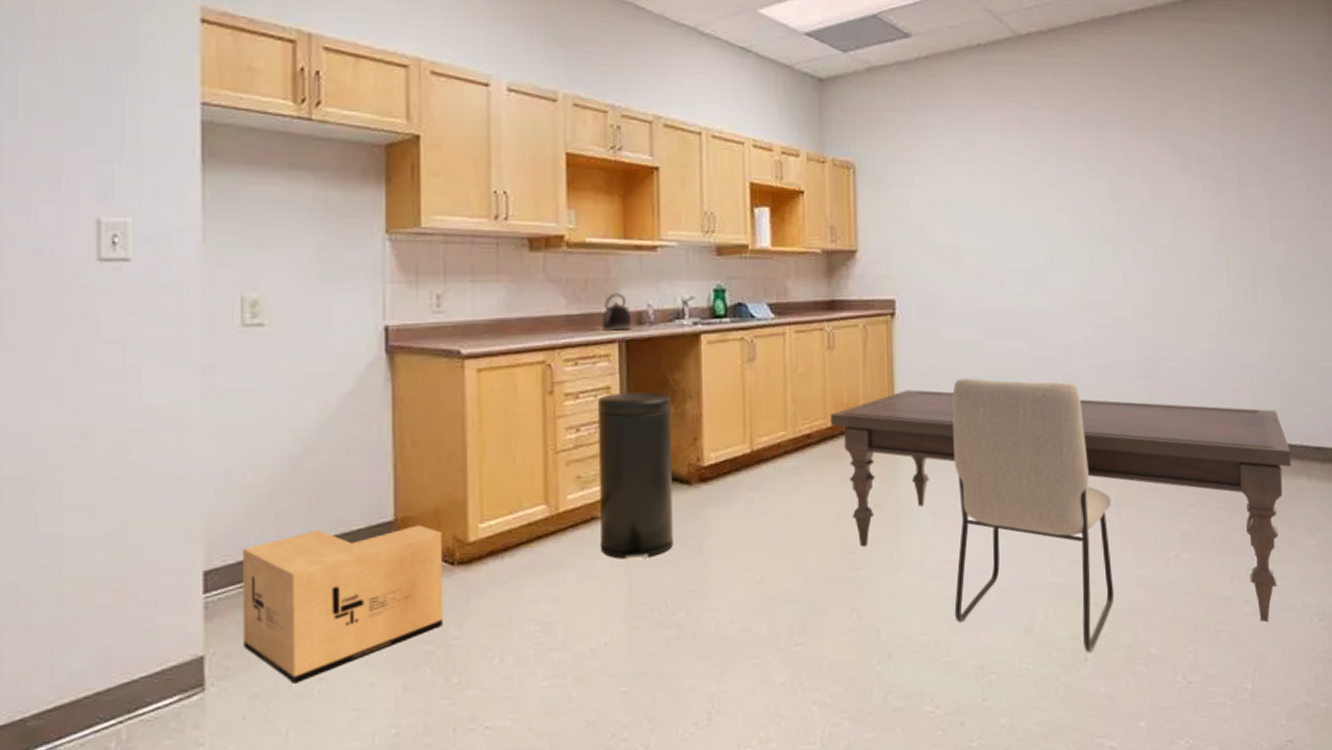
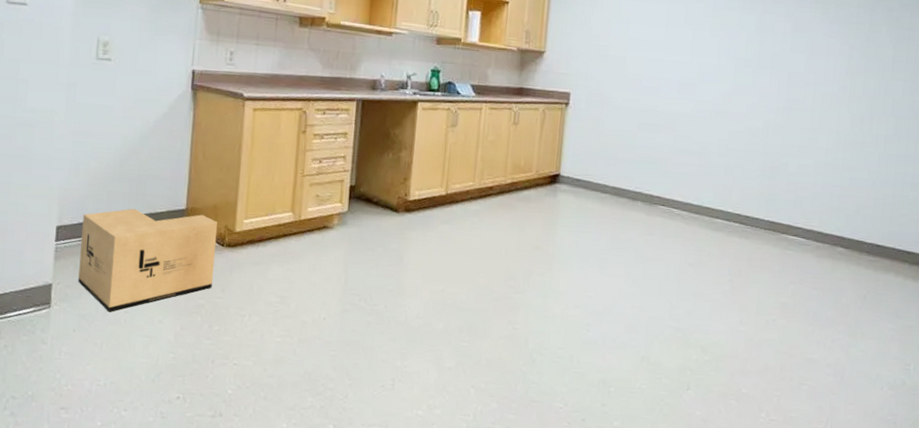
pedal bin: present [597,391,673,560] -> none [327,138,391,262]
kettle: present [602,293,632,332] -> none [346,64,369,94]
dining table: present [829,389,1292,621] -> none [508,163,884,383]
chair: present [952,378,1114,654] -> none [587,159,726,384]

